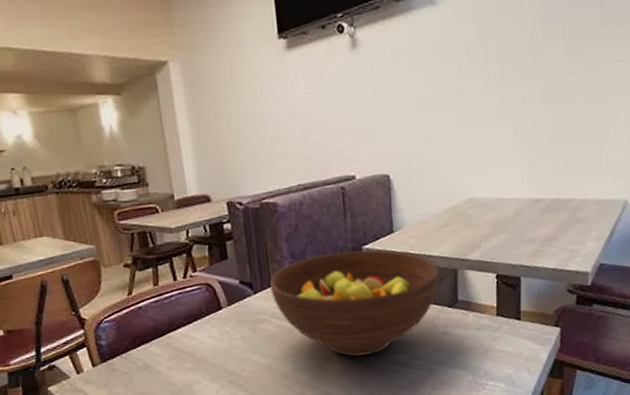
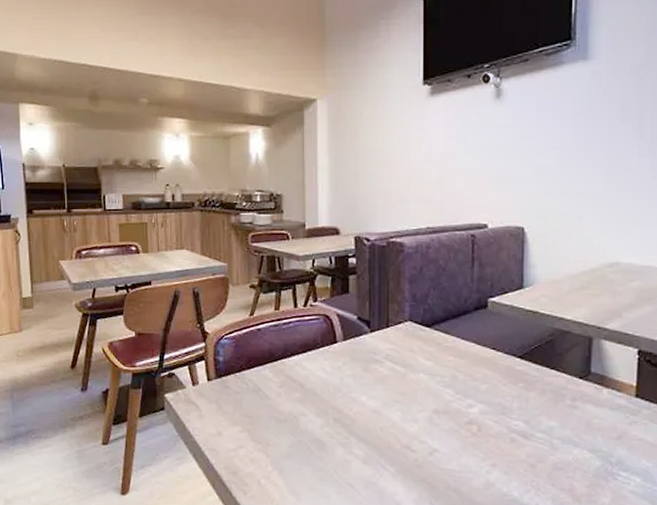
fruit bowl: present [270,250,440,357] -> none [388,301,572,416]

